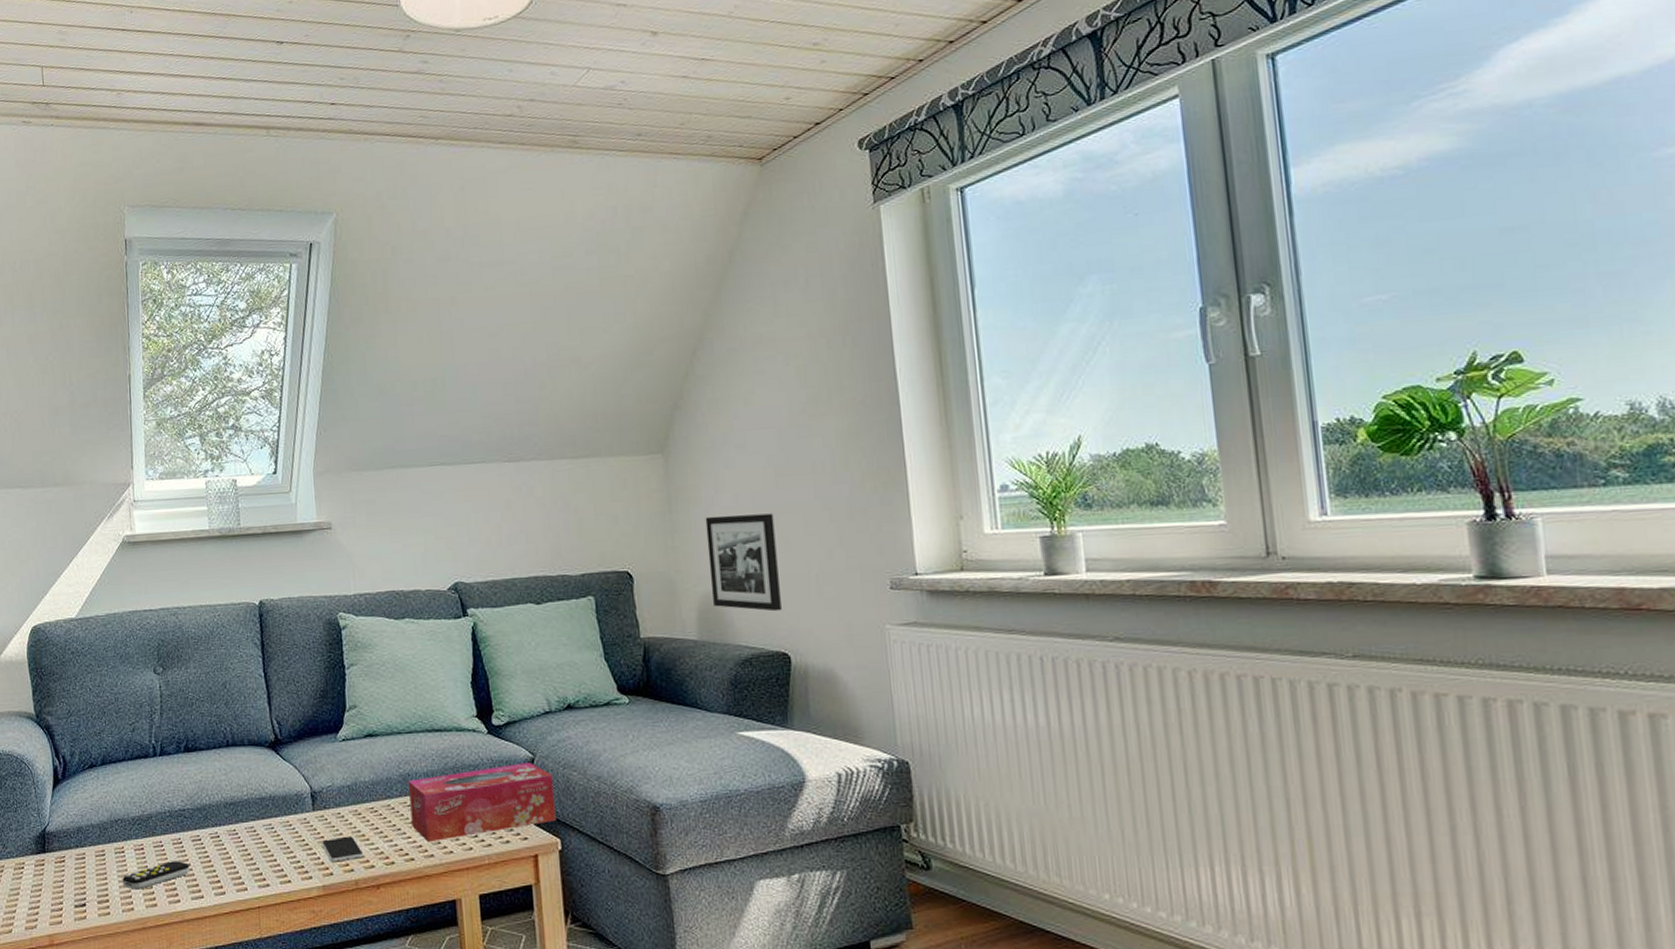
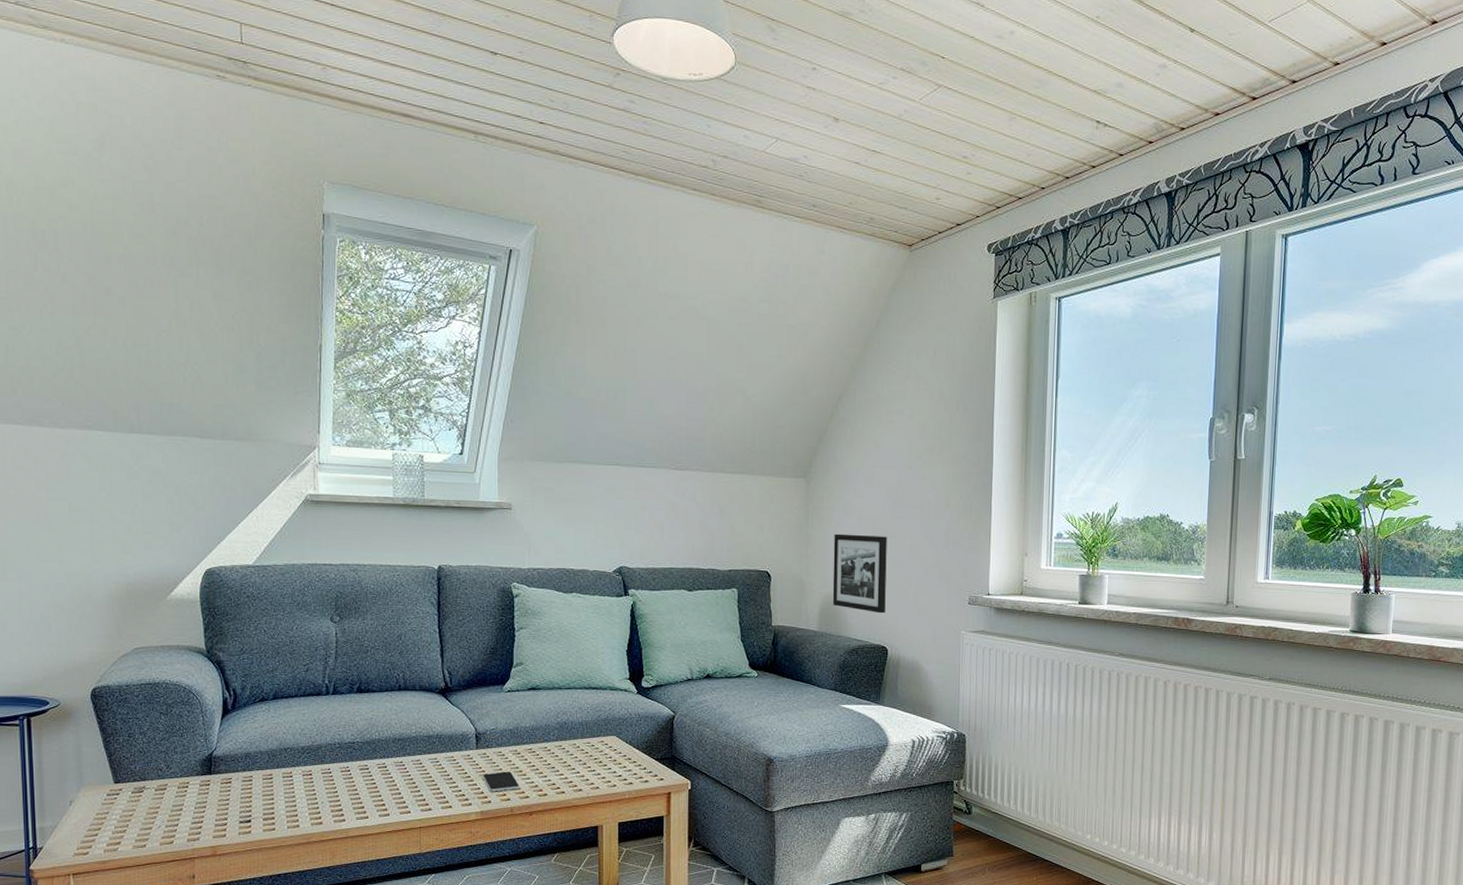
remote control: present [122,861,190,890] -> none [289,786,357,810]
tissue box: present [409,763,556,843] -> none [565,719,689,779]

